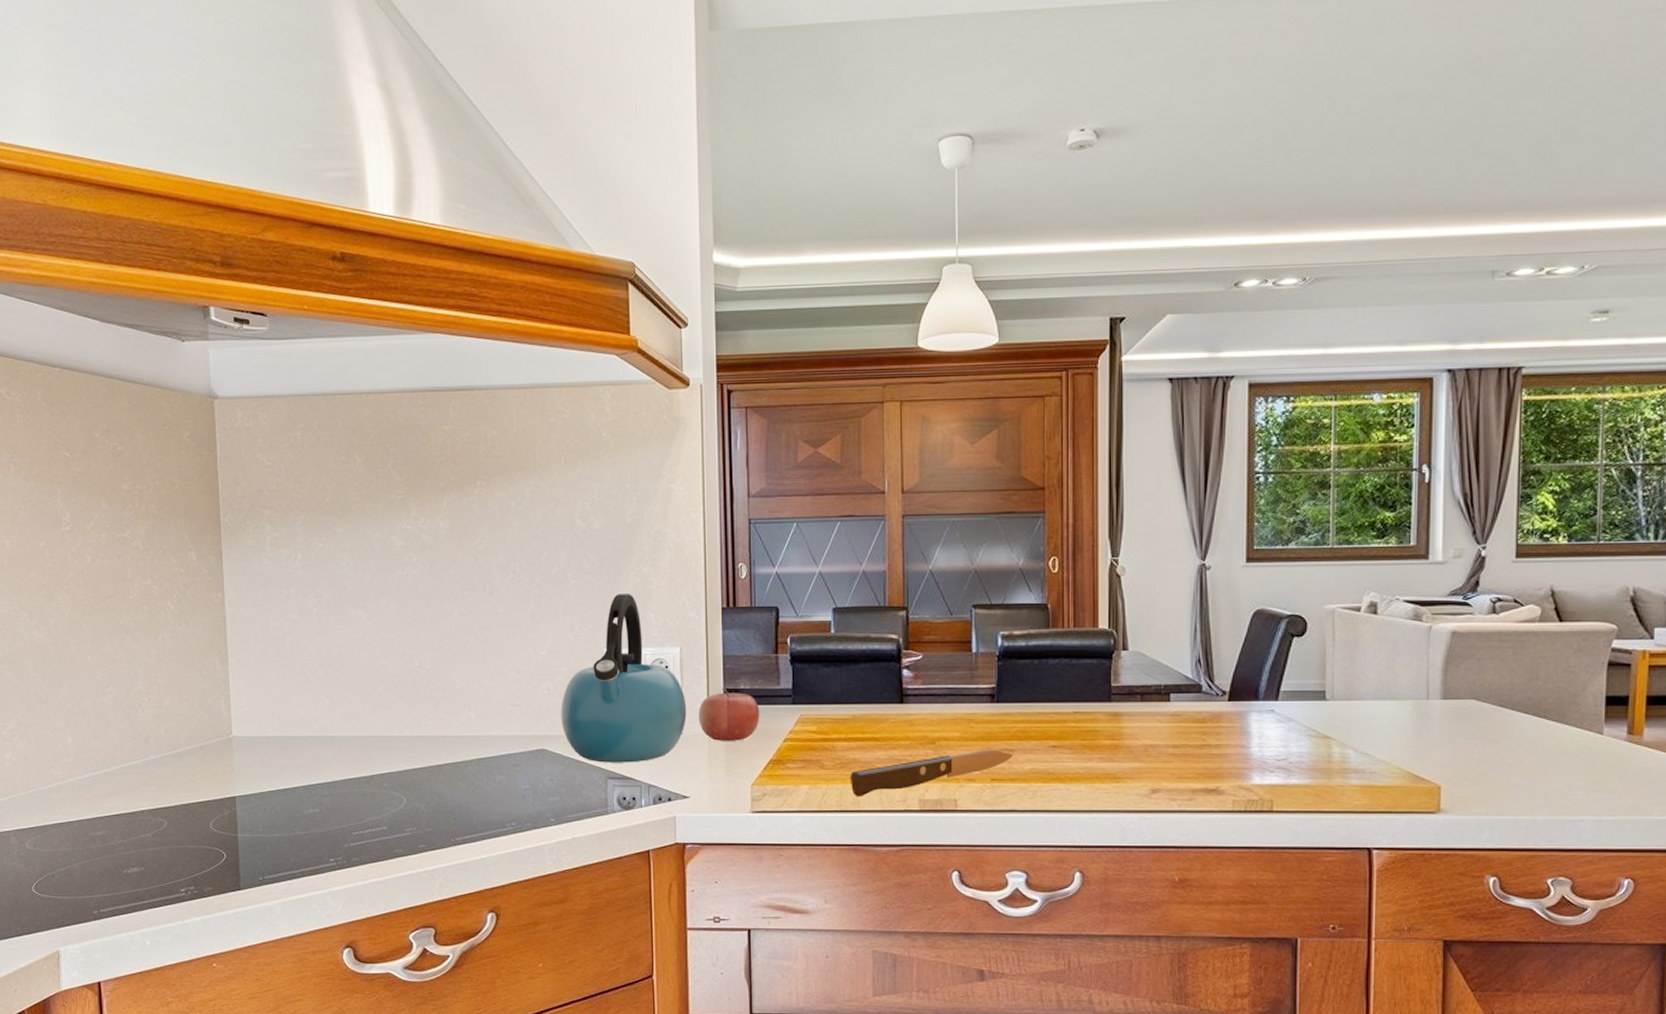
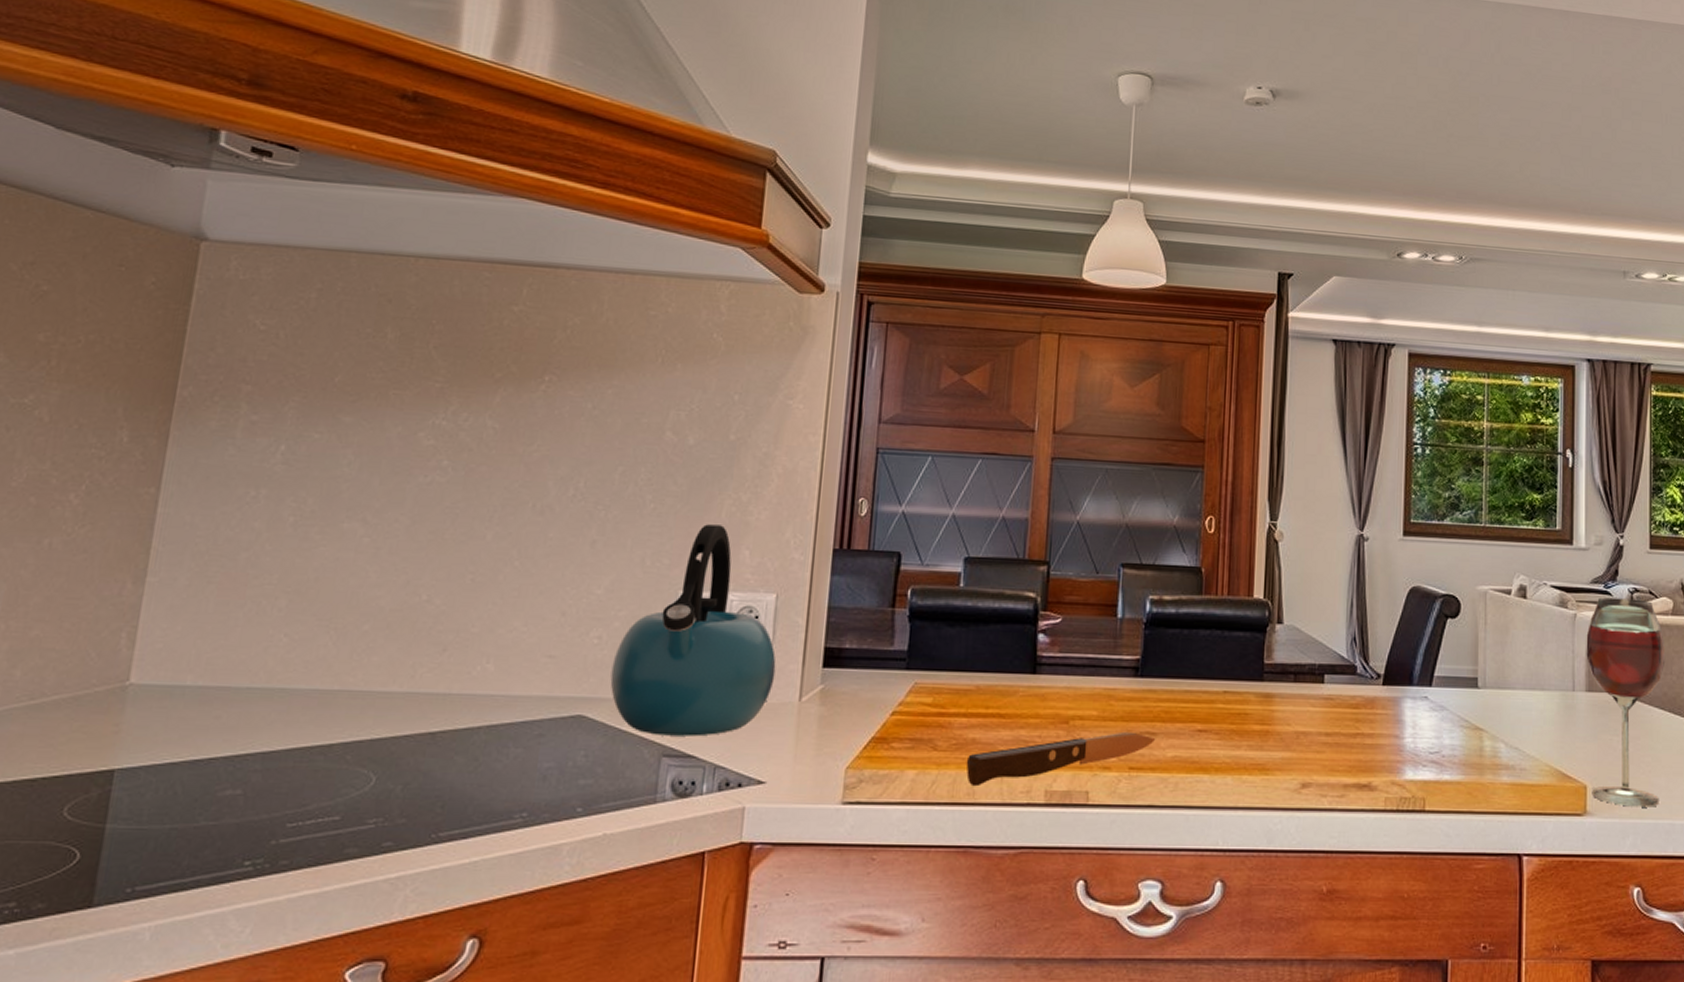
fruit: present [698,687,760,741] -> none [788,645,866,713]
wineglass: none [1442,608,1531,805] -> present [1586,597,1666,807]

